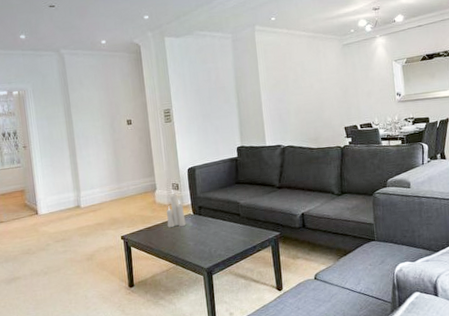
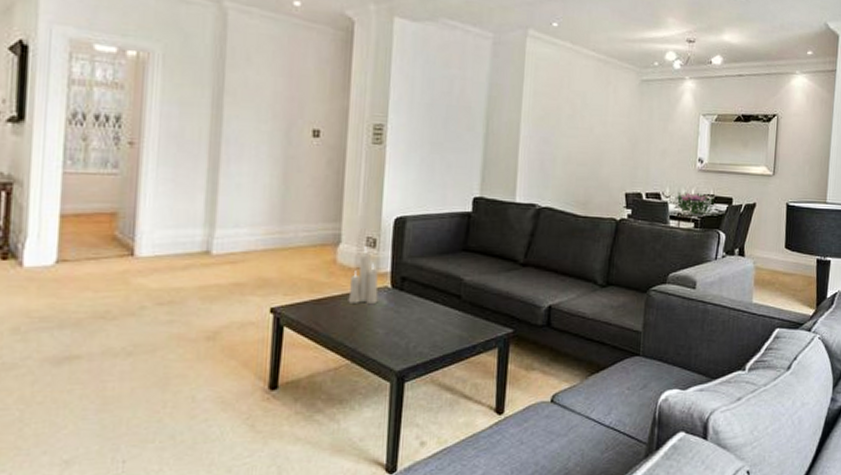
flower arrangement: none [384,118,416,135] -> present [676,191,716,217]

